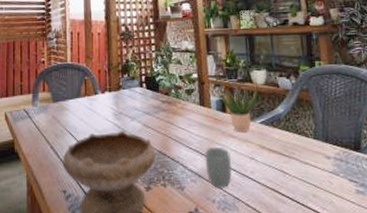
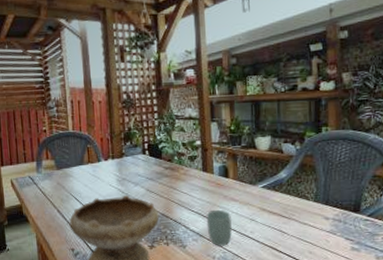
potted plant: present [219,78,258,132] -> none [223,145,261,196]

